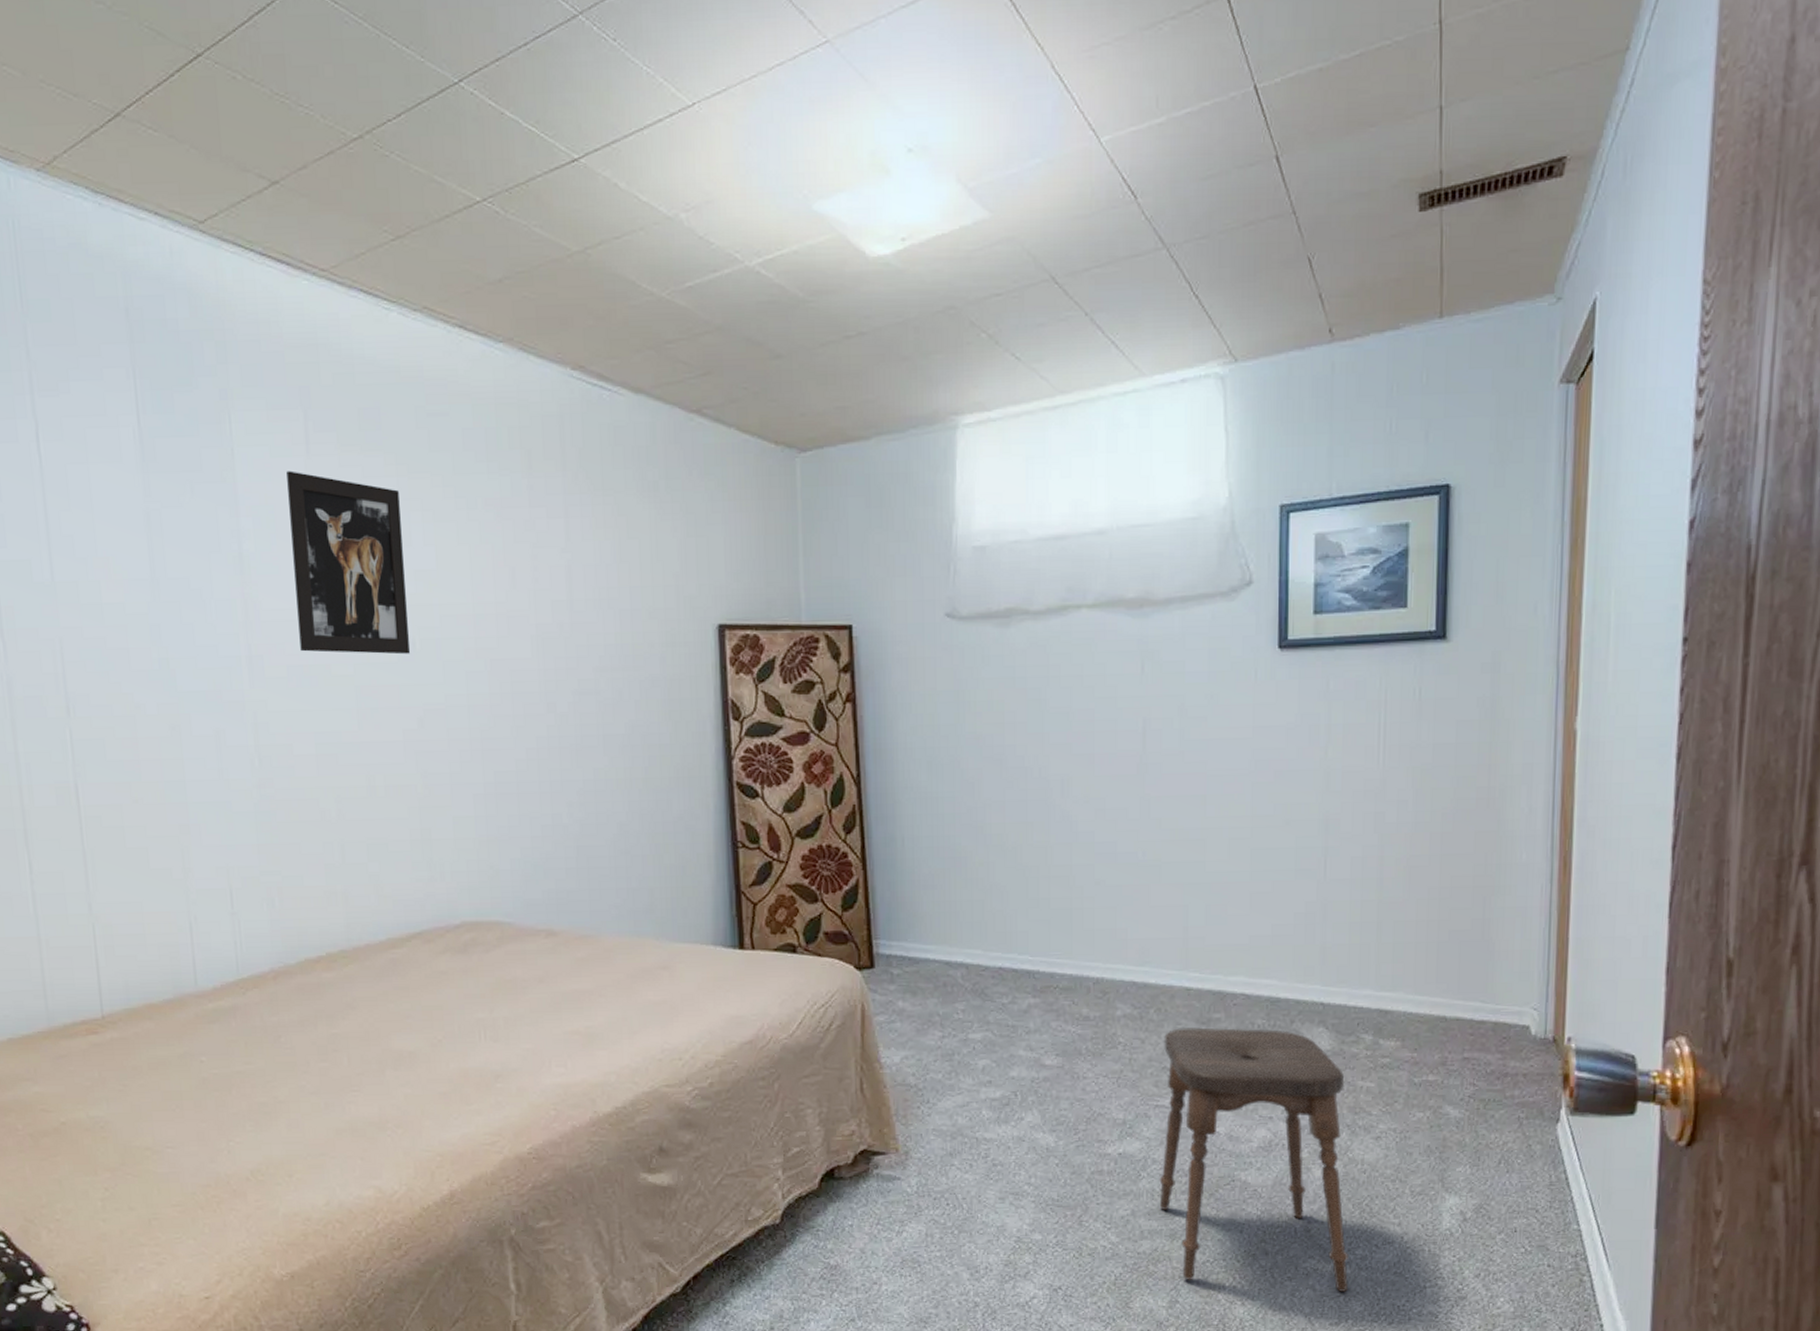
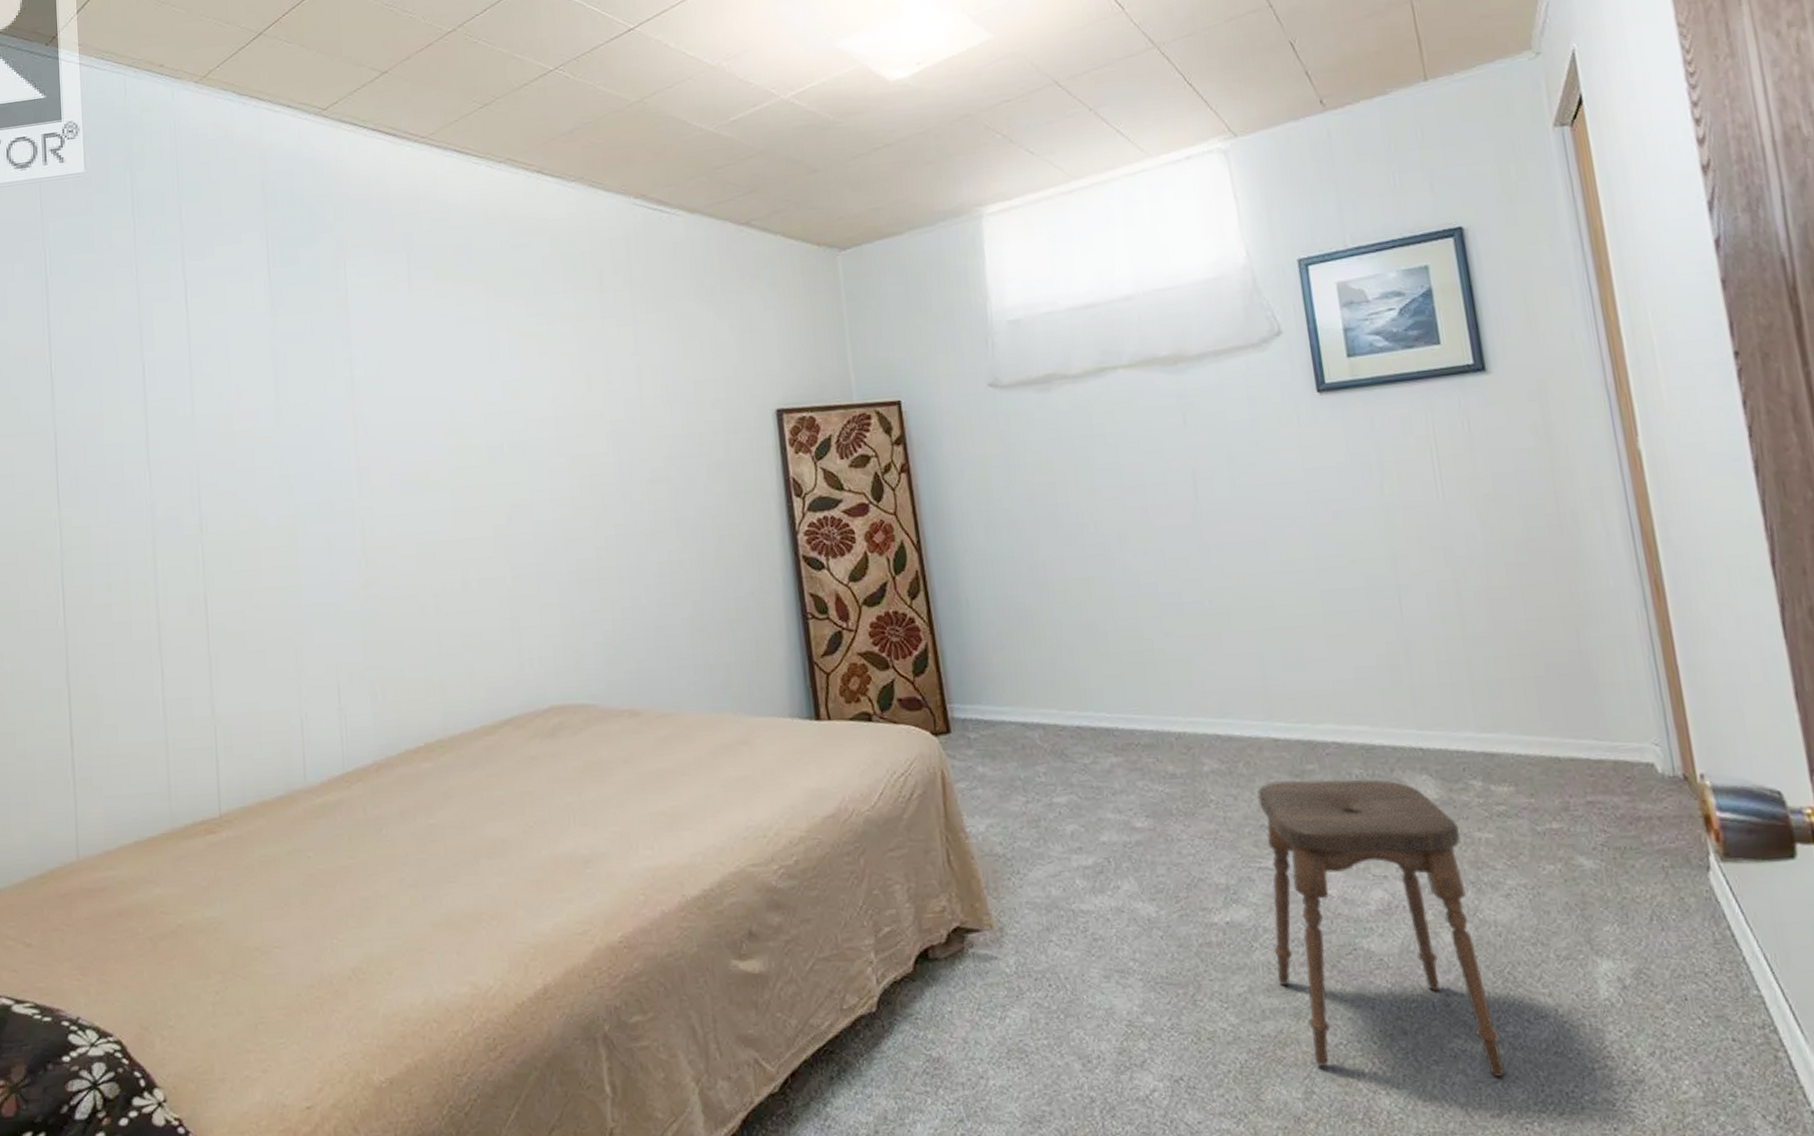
wall art: present [286,470,410,655] -> none [392,304,499,461]

